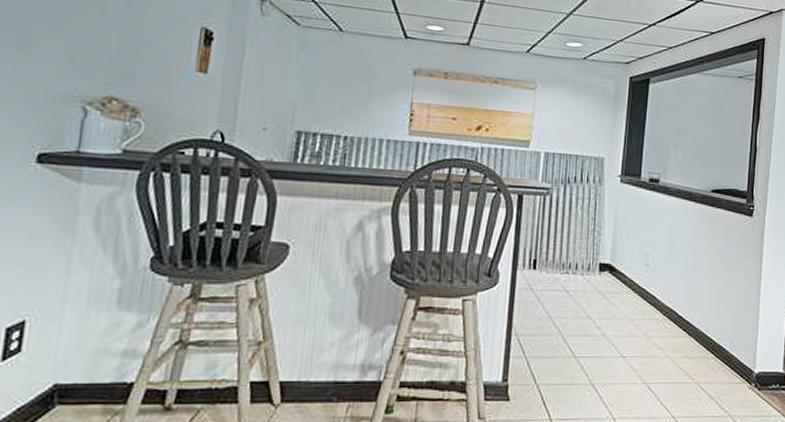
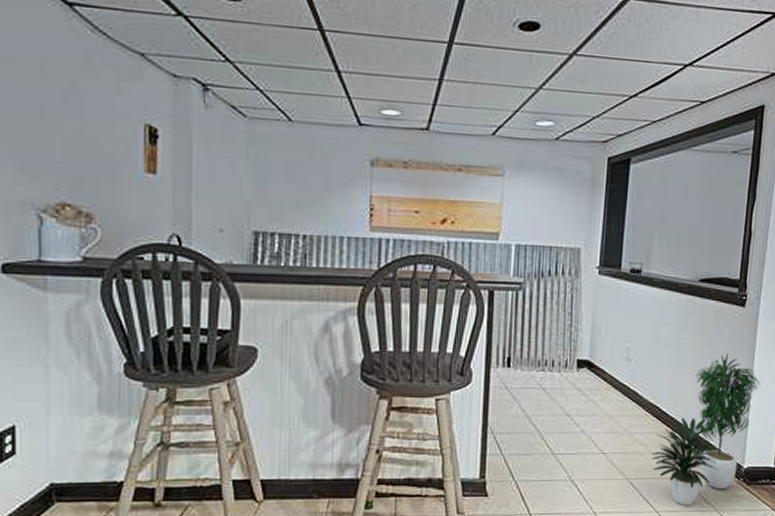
potted plant: none [668,260,769,412] -> present [651,354,761,506]

